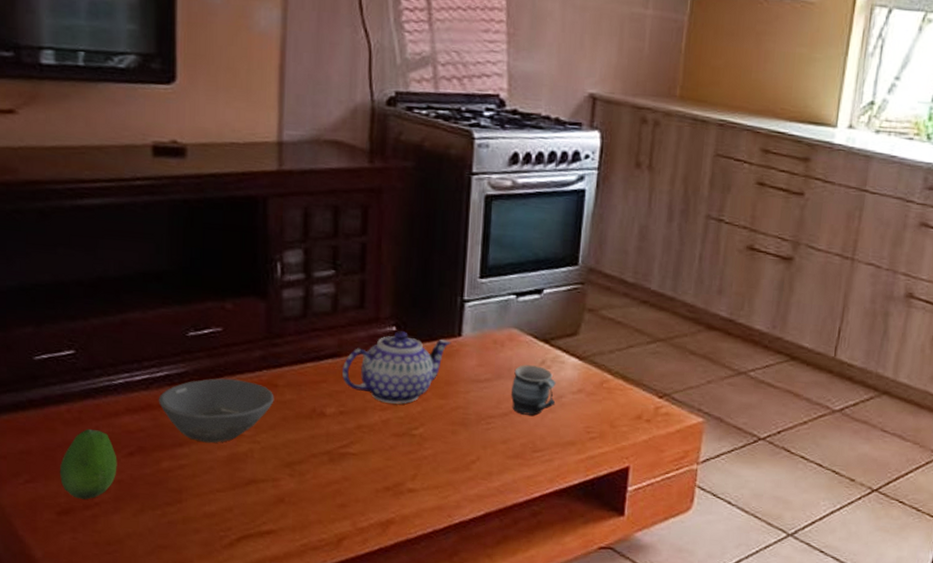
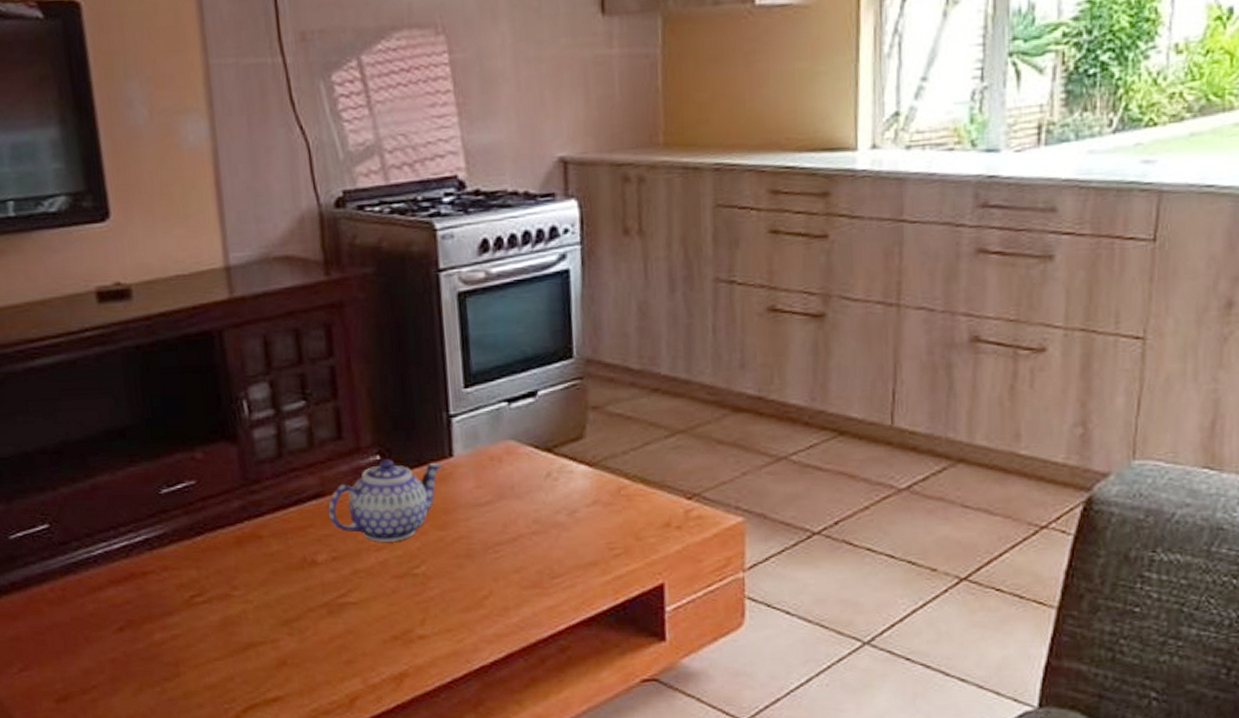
fruit: present [59,429,117,500] -> none [51,607,109,684]
bowl: present [158,378,274,443] -> none [140,535,261,609]
mug: present [510,364,556,416] -> none [516,479,569,537]

